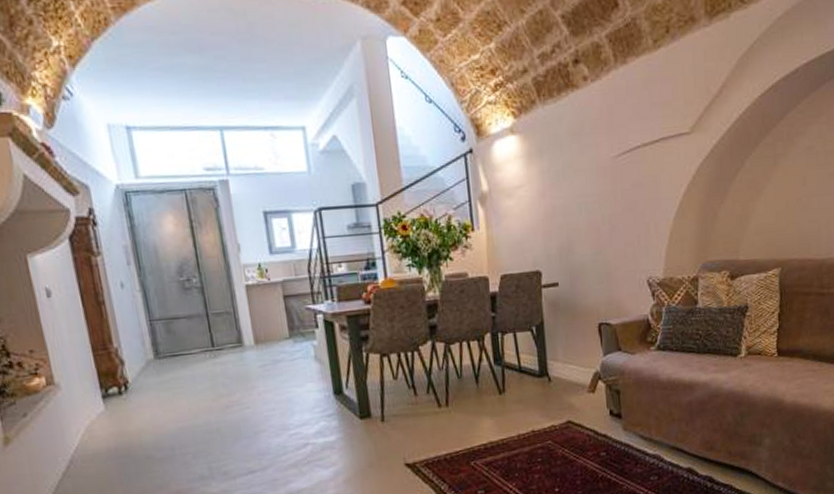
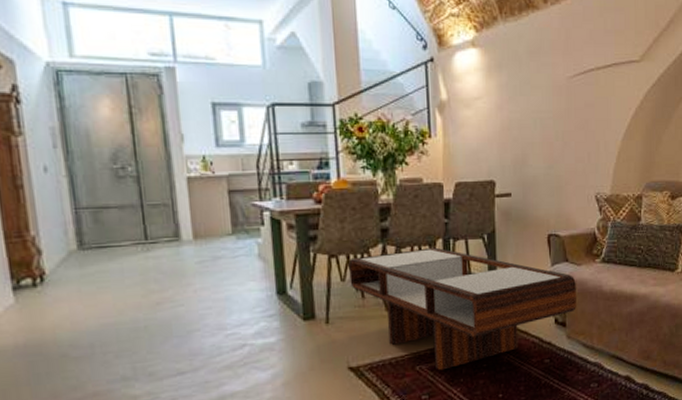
coffee table: none [400,342,632,466] -> present [348,247,576,371]

